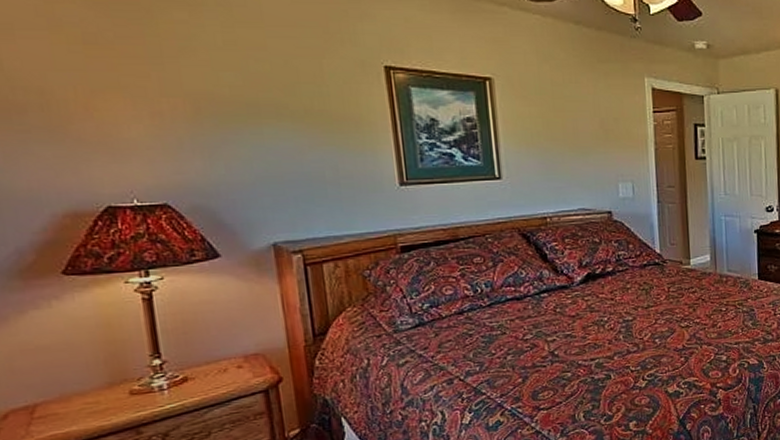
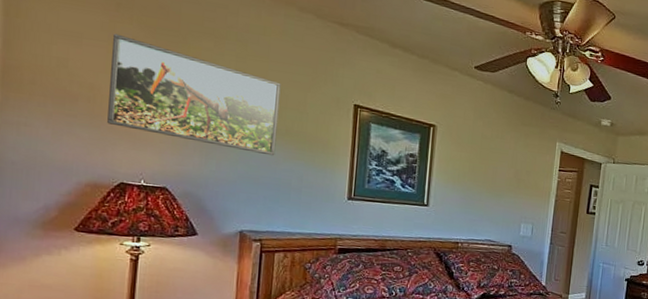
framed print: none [54,18,297,146] -> present [107,33,281,156]

